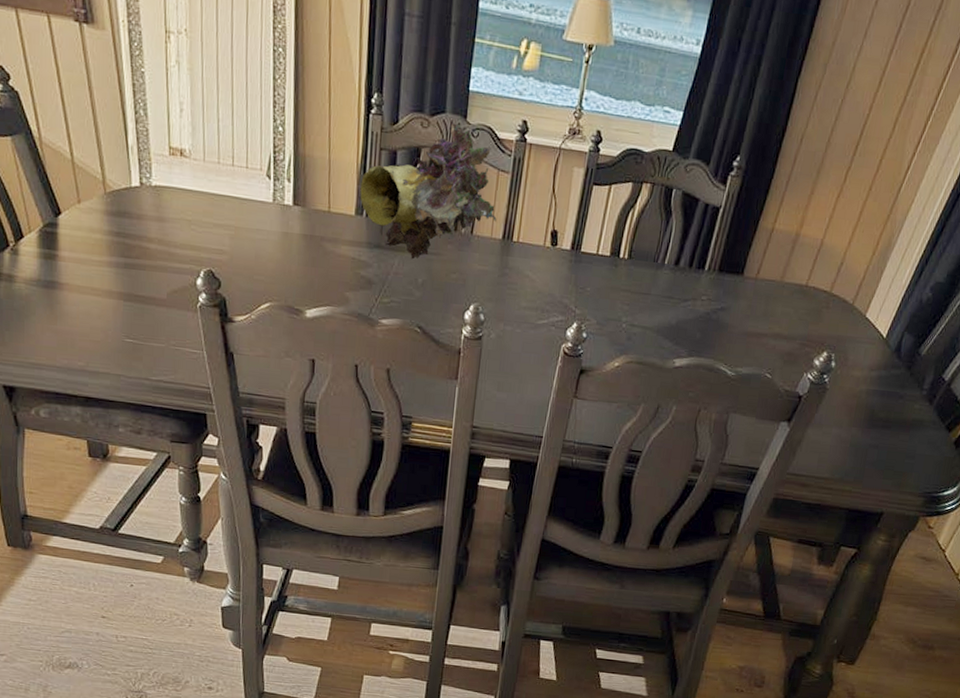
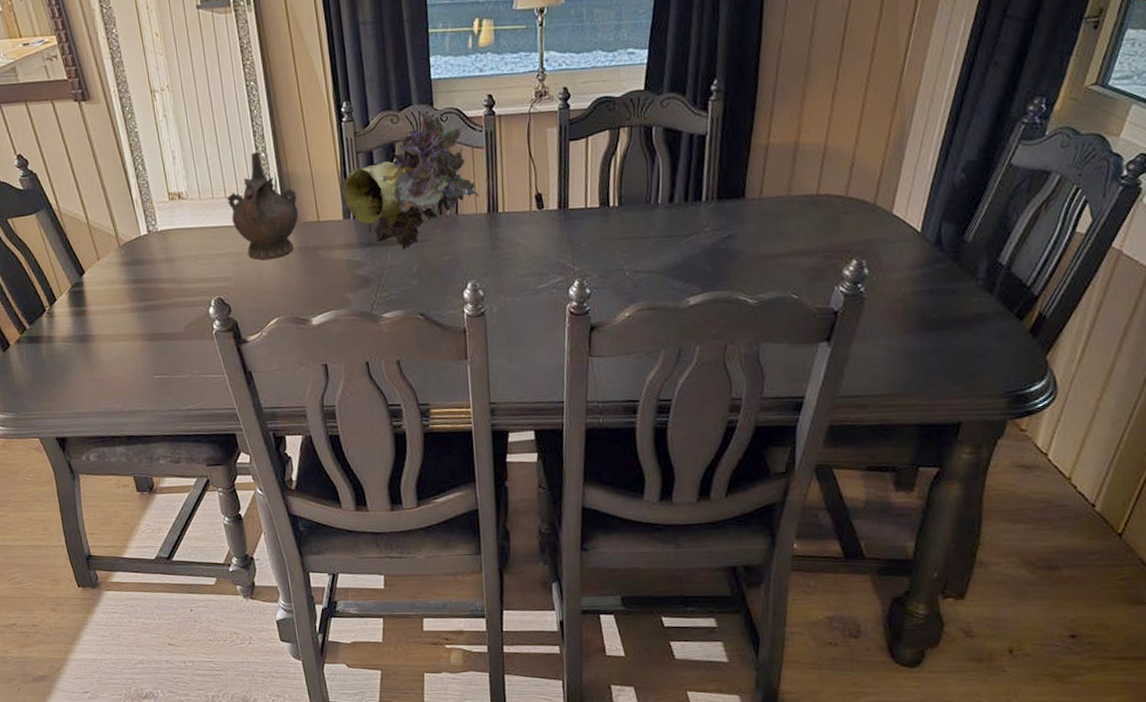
ceremonial vessel: none [233,123,311,241] -> present [226,151,299,260]

